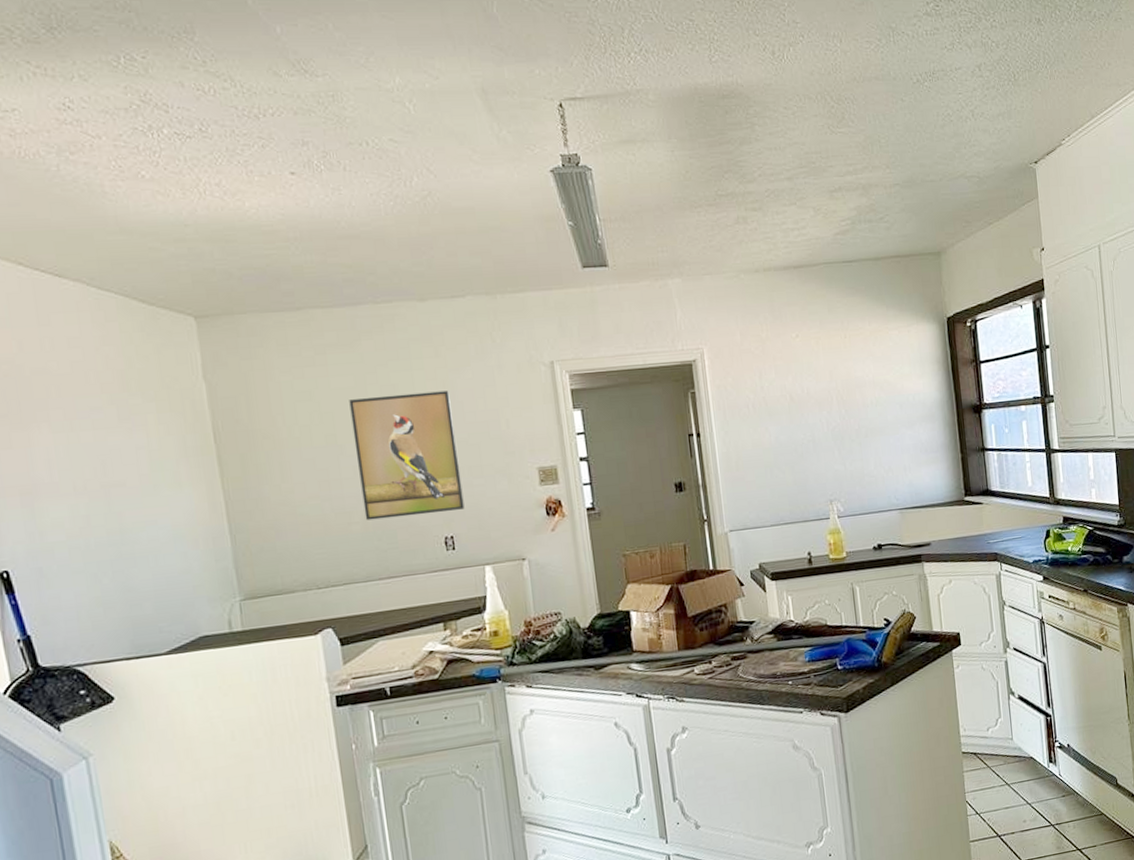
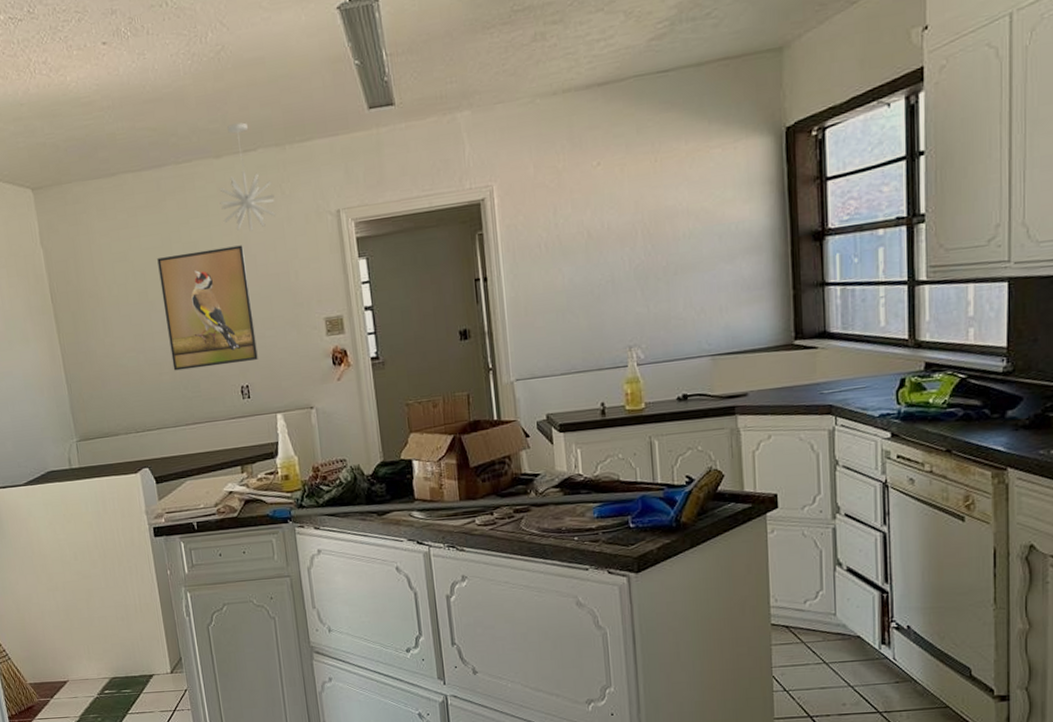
pendant light: none [423,267,486,377] -> present [219,122,276,231]

